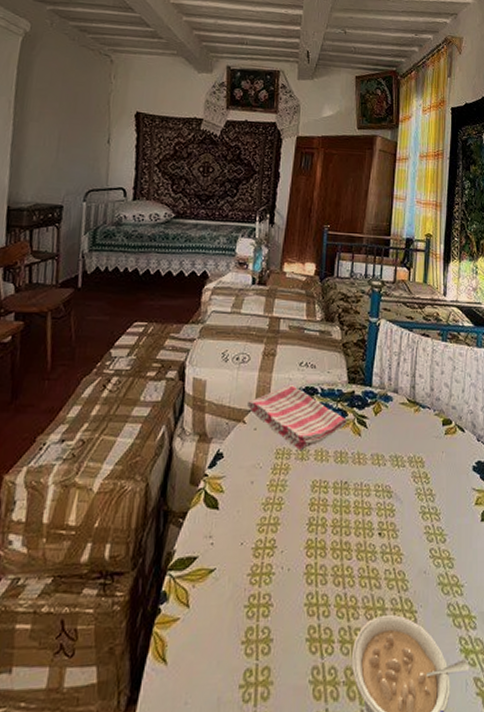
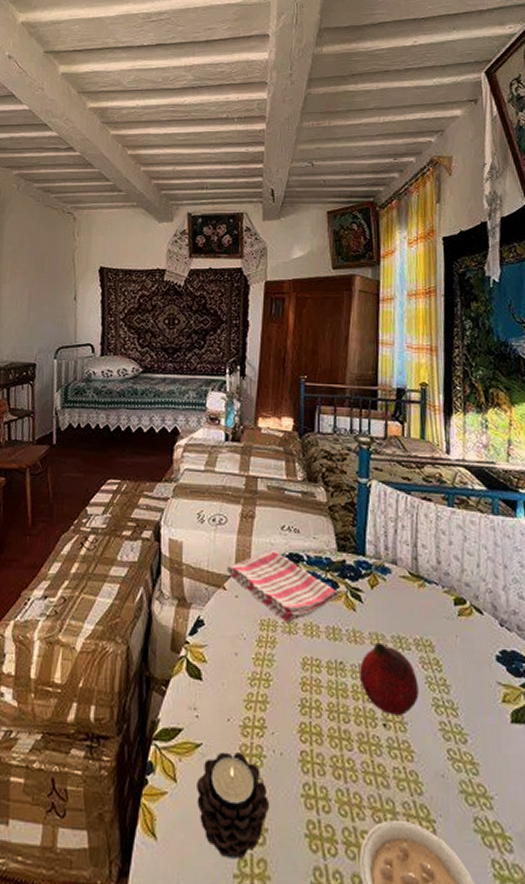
candle: none [208,573,276,672] -> present [197,752,270,860]
fruit: none [361,462,410,525] -> present [360,642,419,716]

